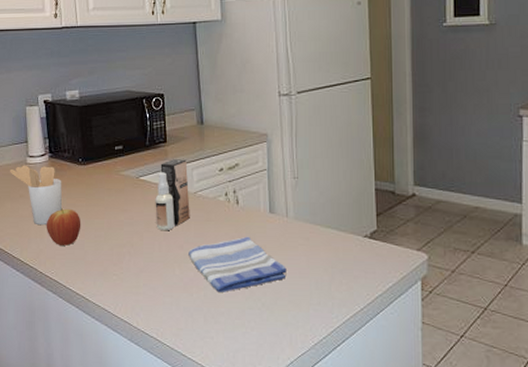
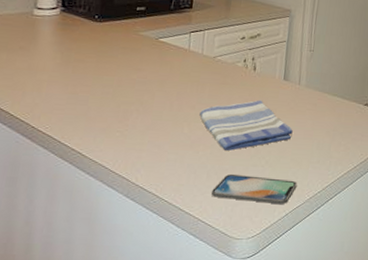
utensil holder: present [10,165,63,226] -> none [11,16,72,79]
fruit: present [46,208,81,246] -> none [46,63,89,101]
spray bottle: present [155,159,190,231] -> none [170,24,210,92]
smartphone: none [211,317,299,352] -> present [211,173,297,205]

